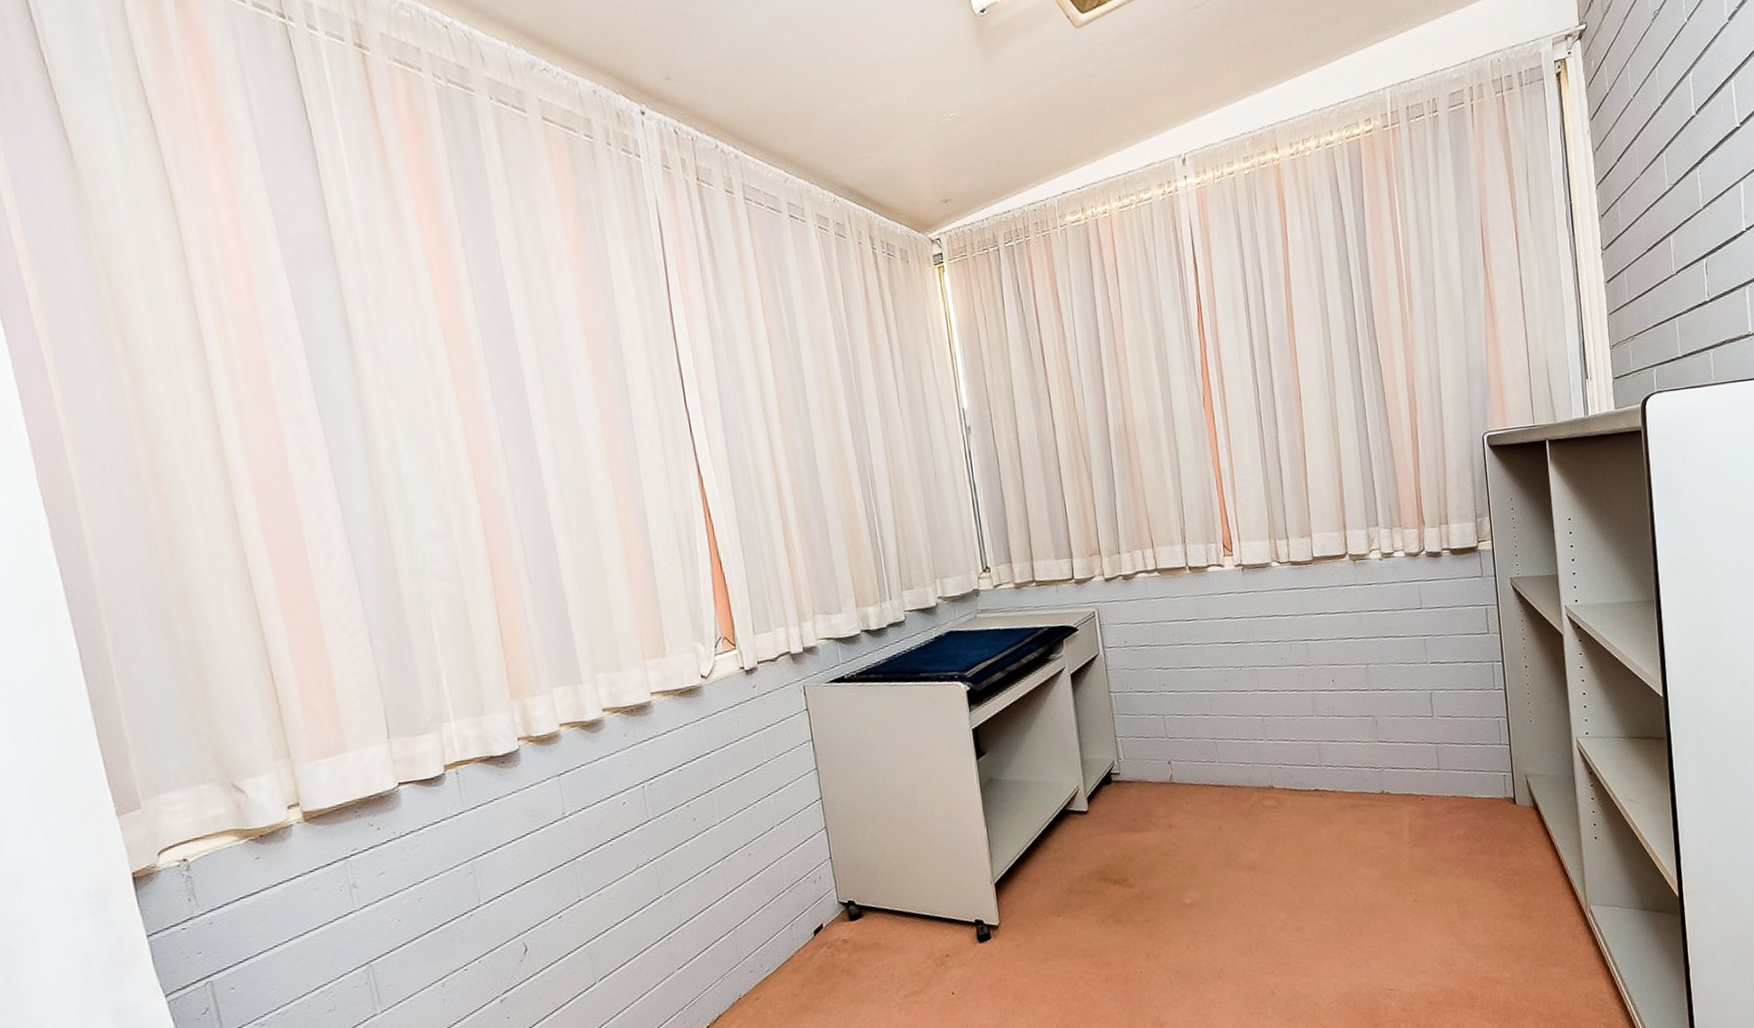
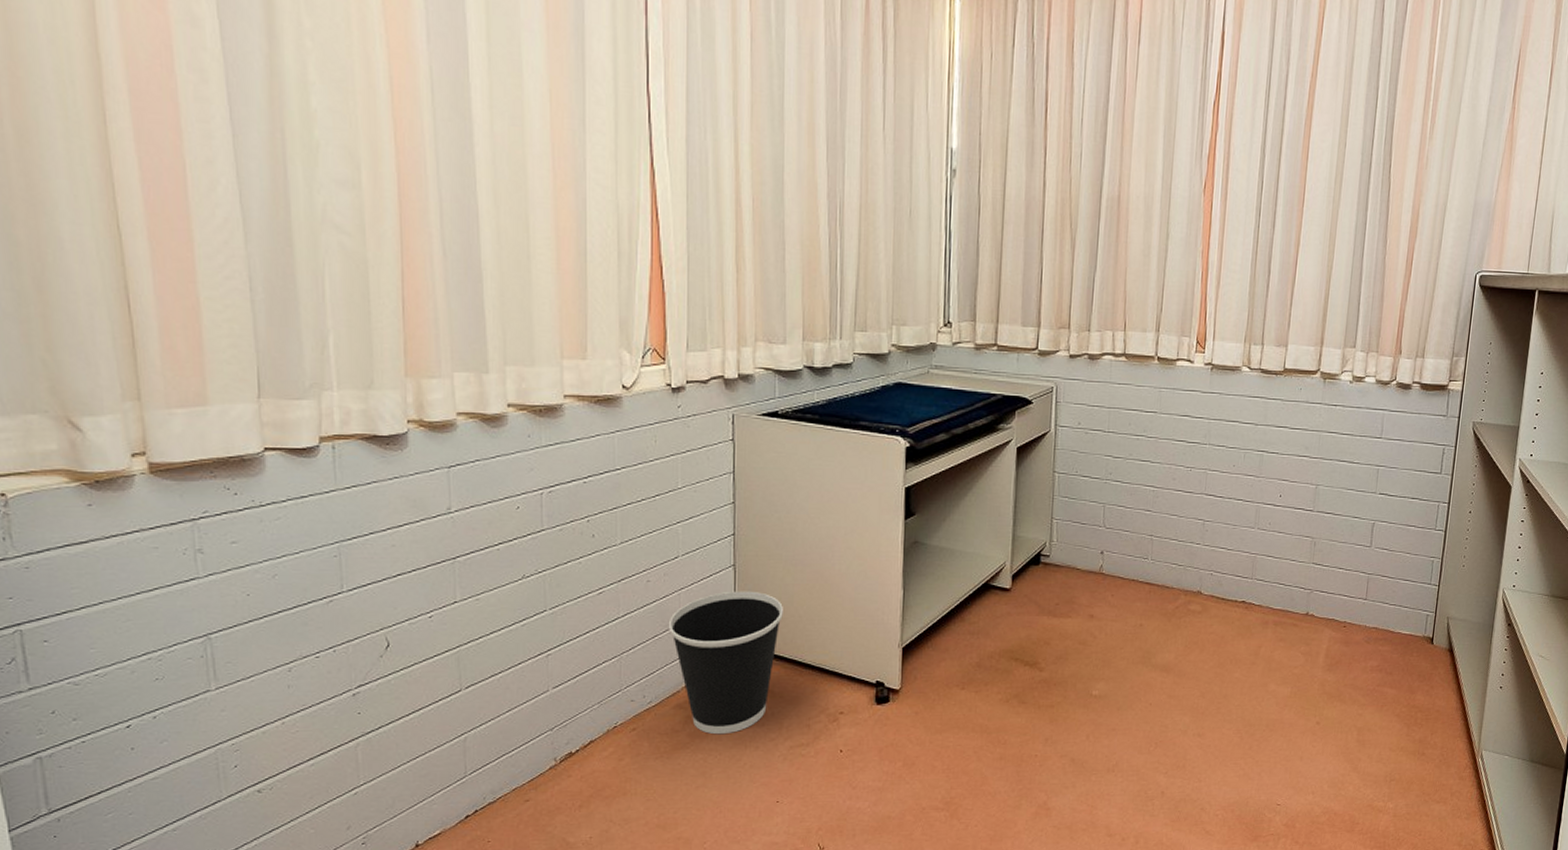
wastebasket: none [773,849,878,994] -> present [668,591,783,735]

